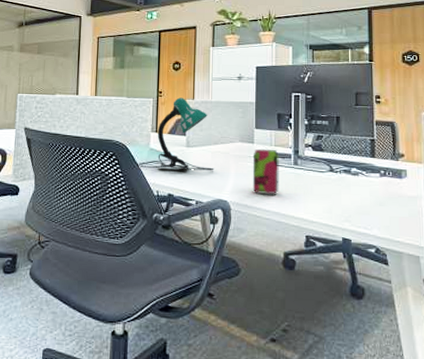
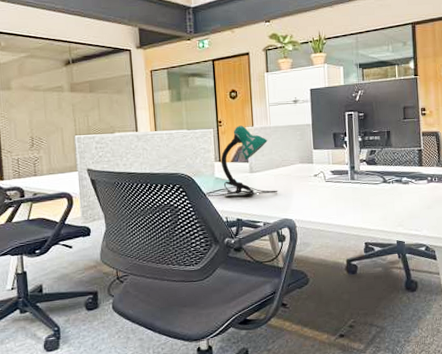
beverage can: present [252,149,279,194] -> none [313,168,339,210]

